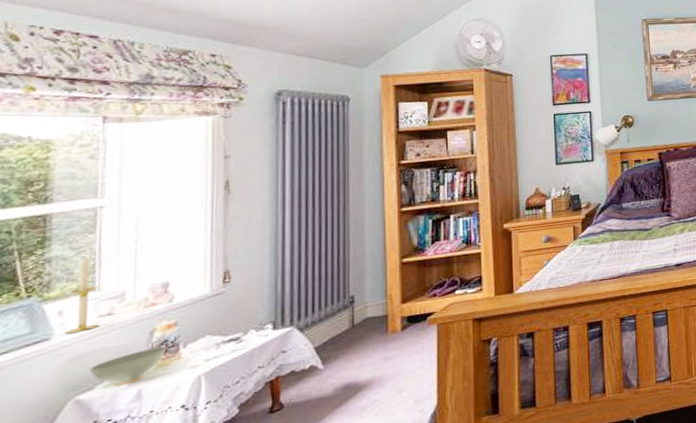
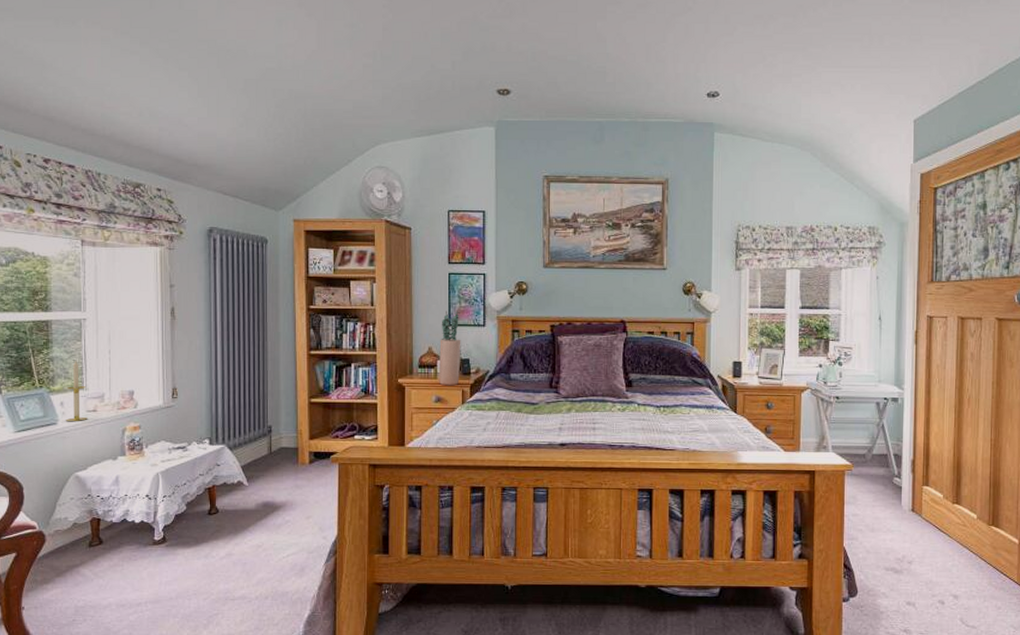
bowl: present [89,346,167,387] -> none [83,443,134,471]
vase: none [547,148,570,225] -> present [439,310,461,386]

